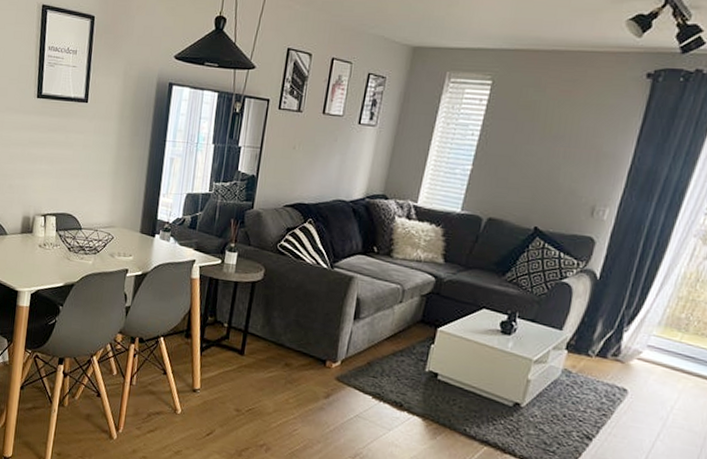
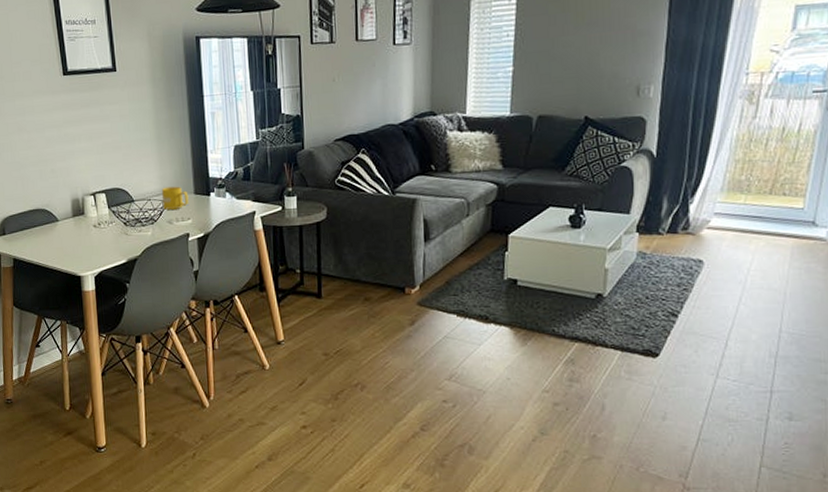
mug: none [108,221,135,245] -> present [161,186,189,210]

